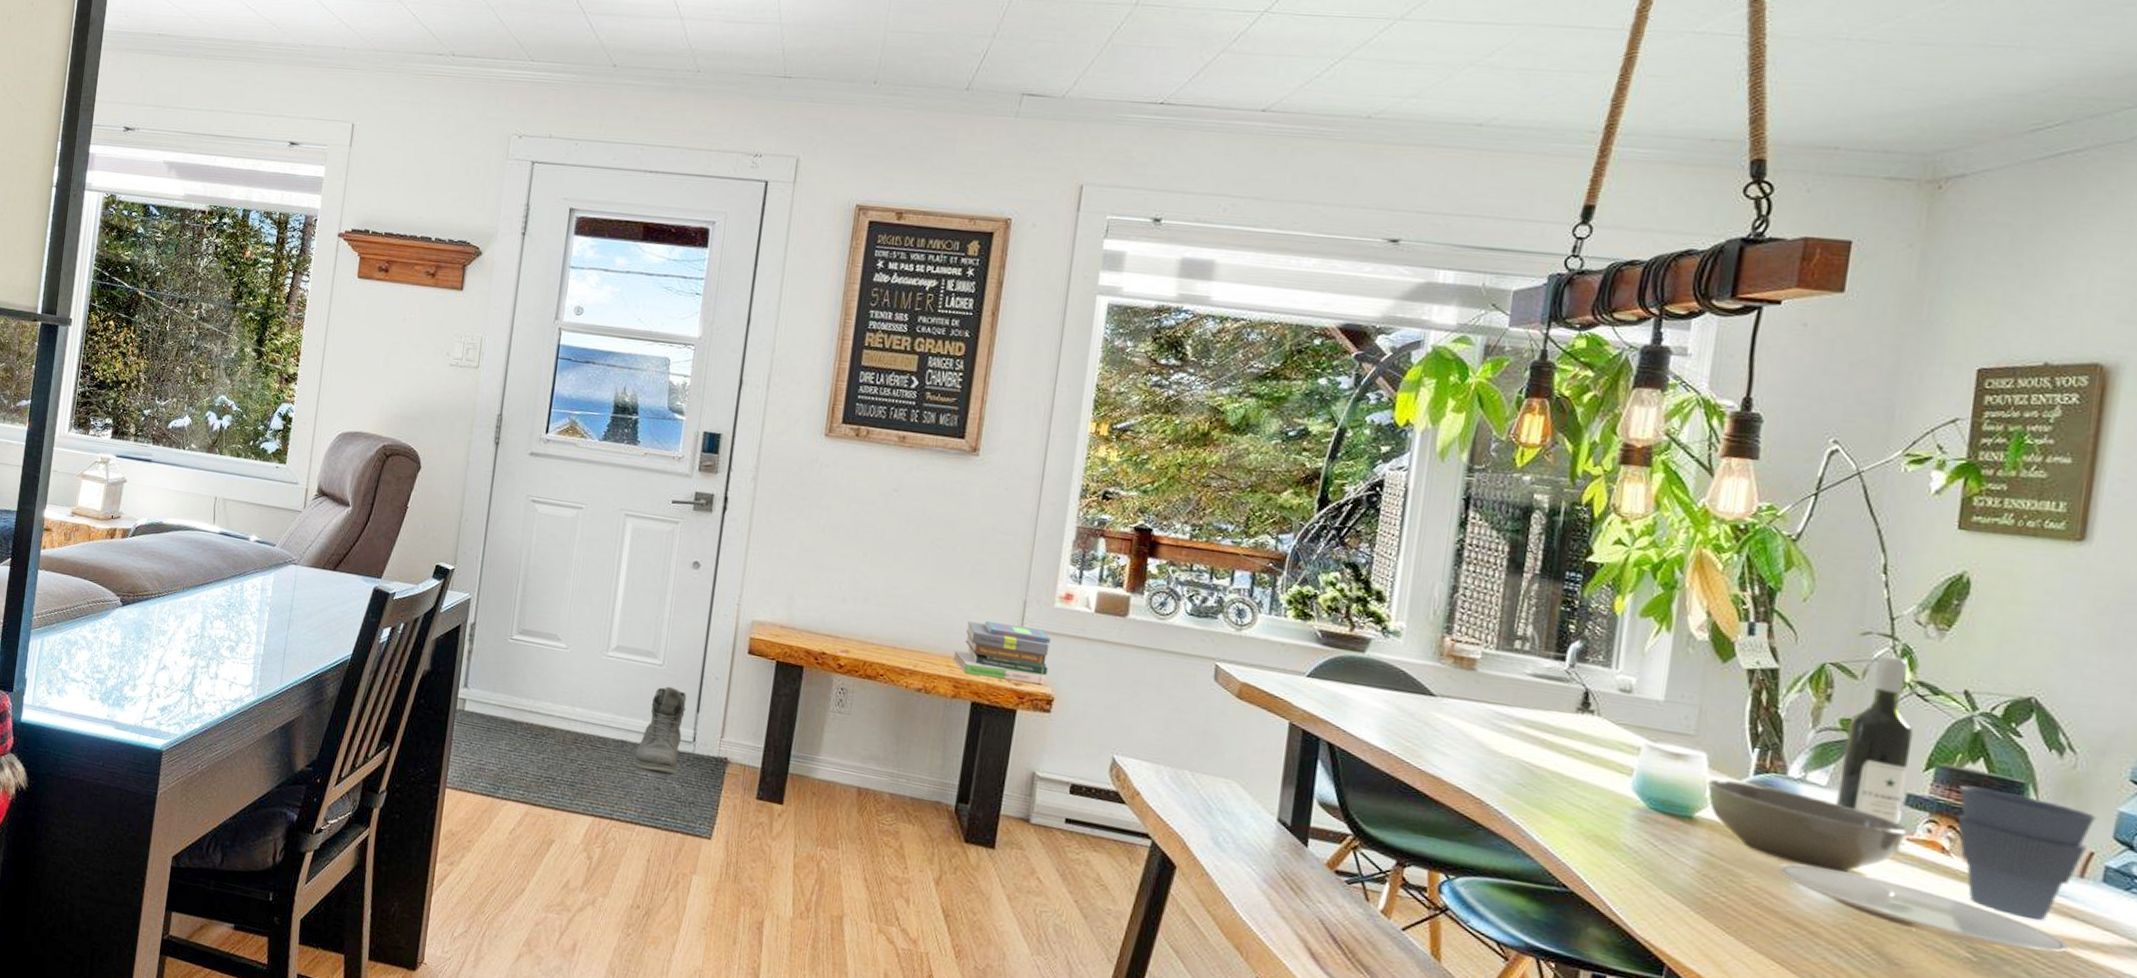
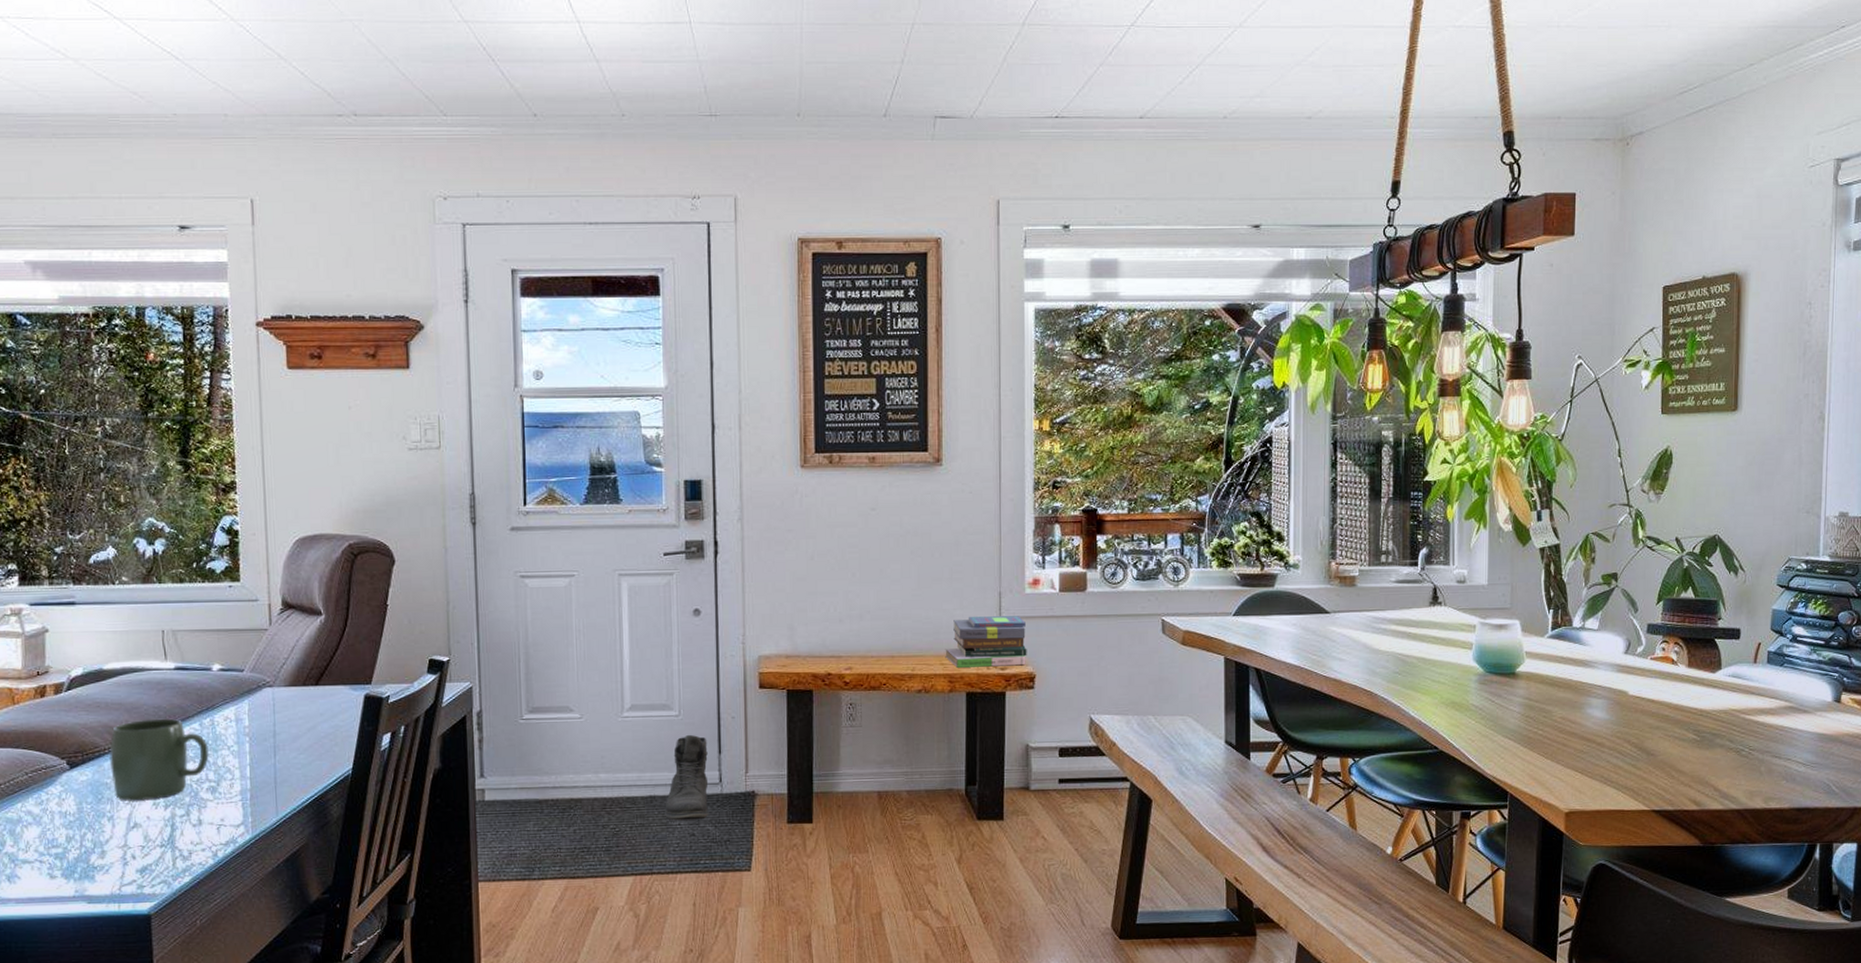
mug: none [152,573,235,647] -> present [109,718,209,801]
bowl: present [1707,779,1909,872] -> none [1522,638,1651,694]
plate: present [1778,863,2068,954] -> none [1574,692,1752,727]
bottle: present [1836,655,1914,823] -> none [1605,520,1648,648]
cup: present [1957,785,2097,920] -> none [1678,609,1760,700]

